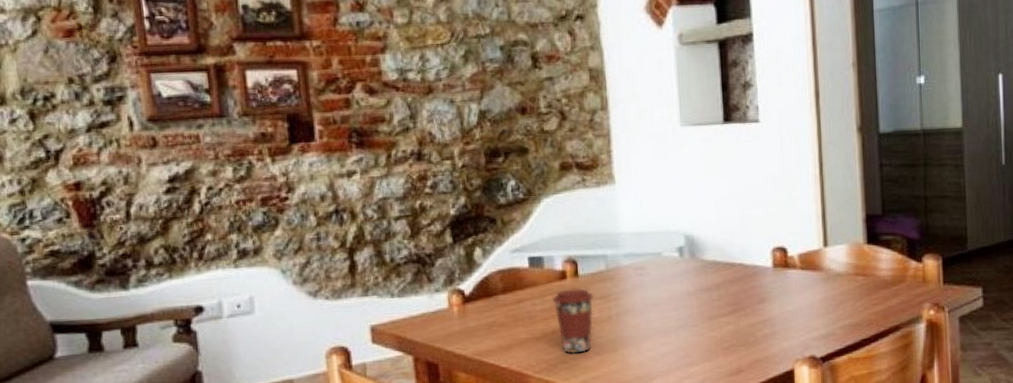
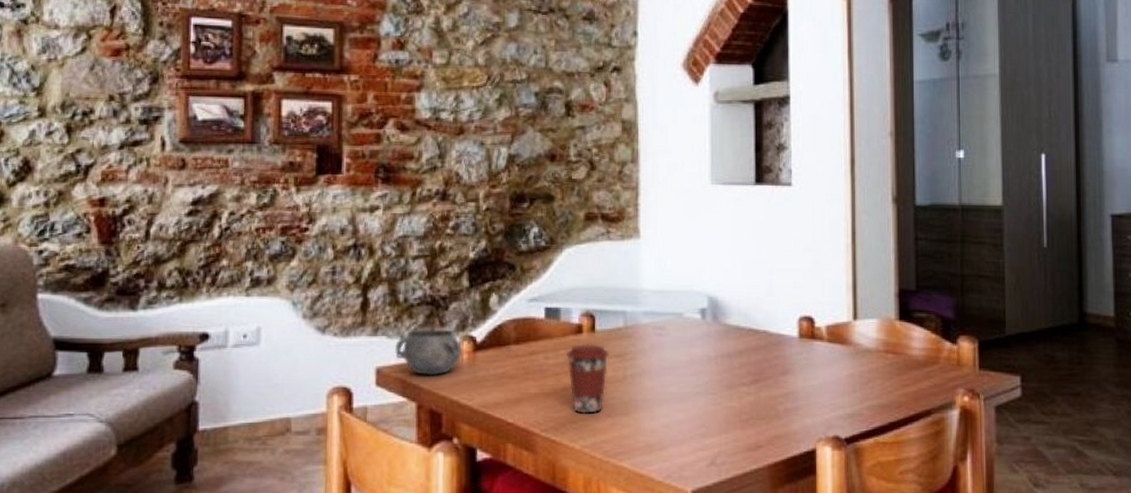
decorative bowl: none [386,284,452,330] -> present [394,329,462,376]

